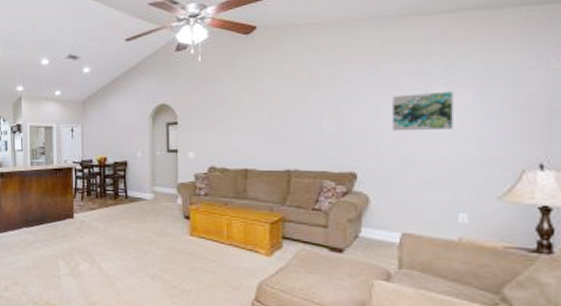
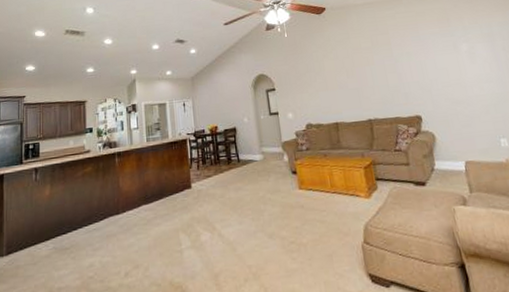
wall art: present [392,91,454,131] -> none [433,46,479,80]

